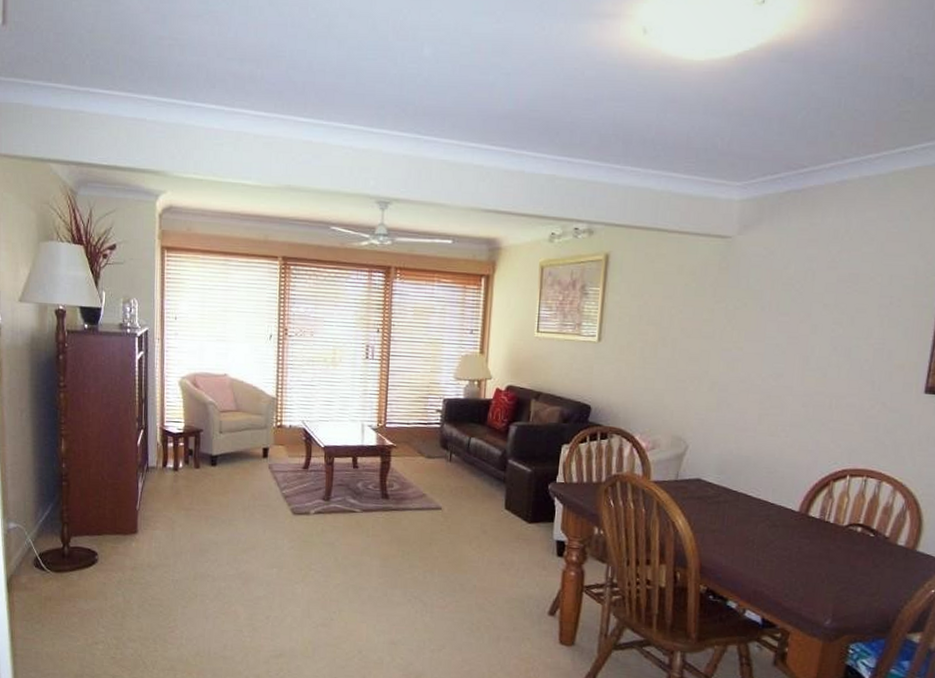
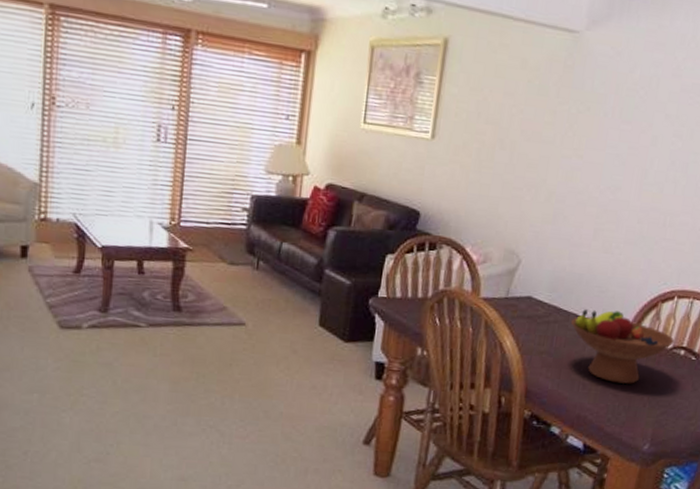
fruit bowl: none [742,489,850,561] -> present [571,309,675,384]

